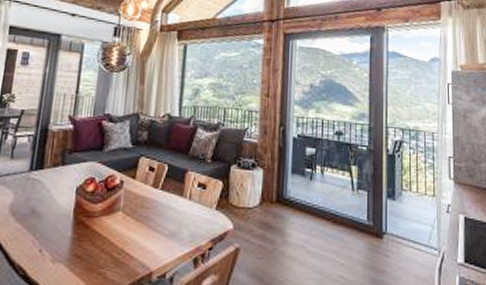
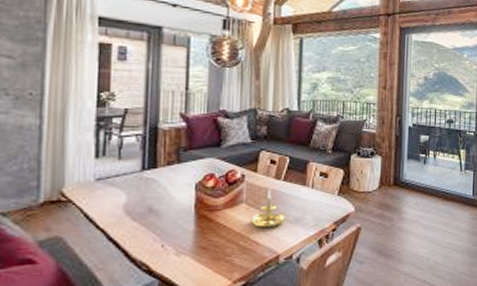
candle holder: none [126,197,162,241] -> present [251,189,287,228]

